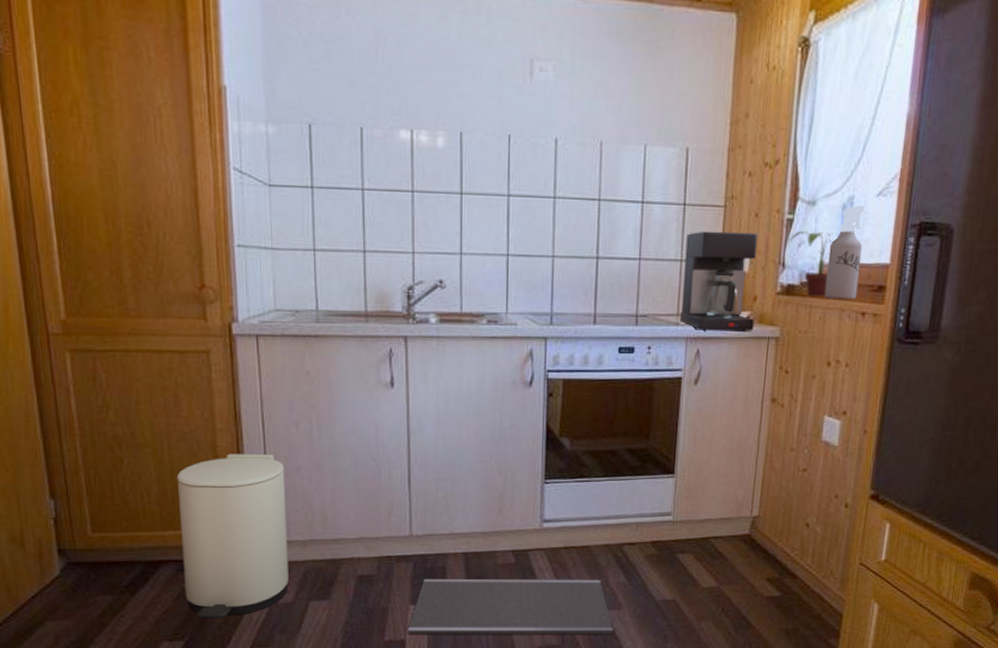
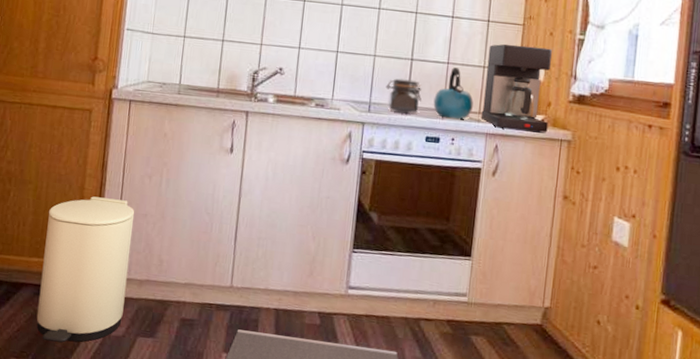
jar: none [569,282,611,323] -> present [386,78,422,114]
kettle: none [625,264,671,325] -> present [433,67,474,119]
potted plant: present [789,231,839,298] -> none [580,50,626,109]
spray bottle: present [824,206,866,300] -> none [613,31,650,113]

